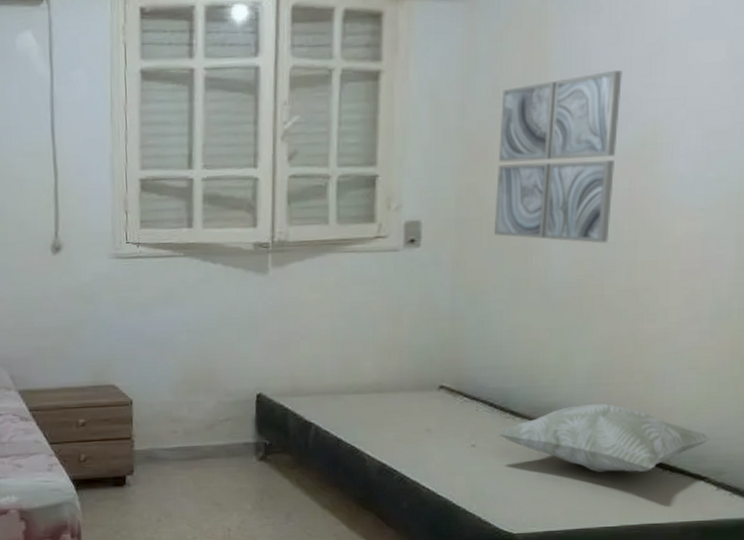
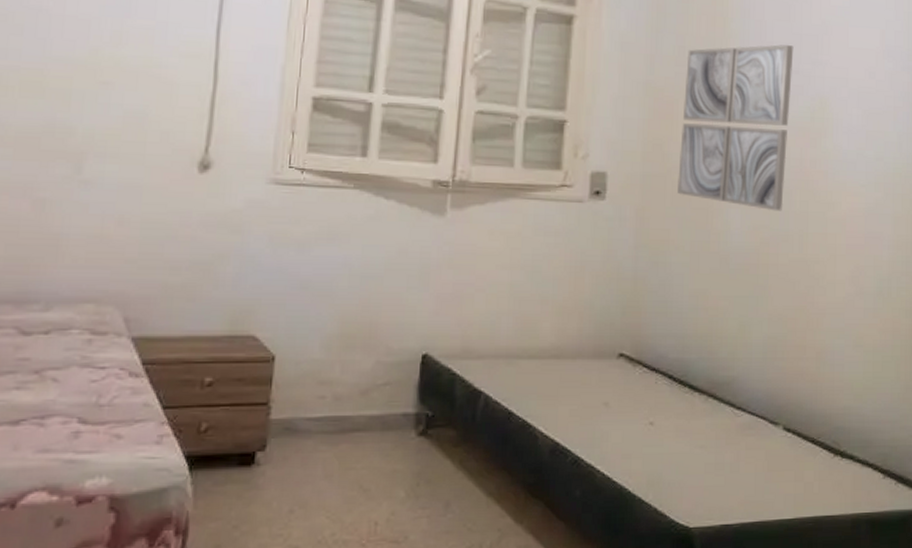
decorative pillow: present [498,403,711,473] -> none [676,379,876,458]

